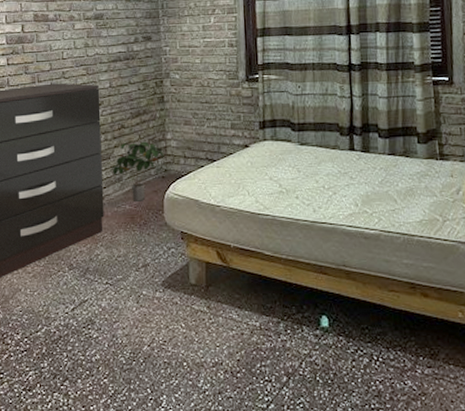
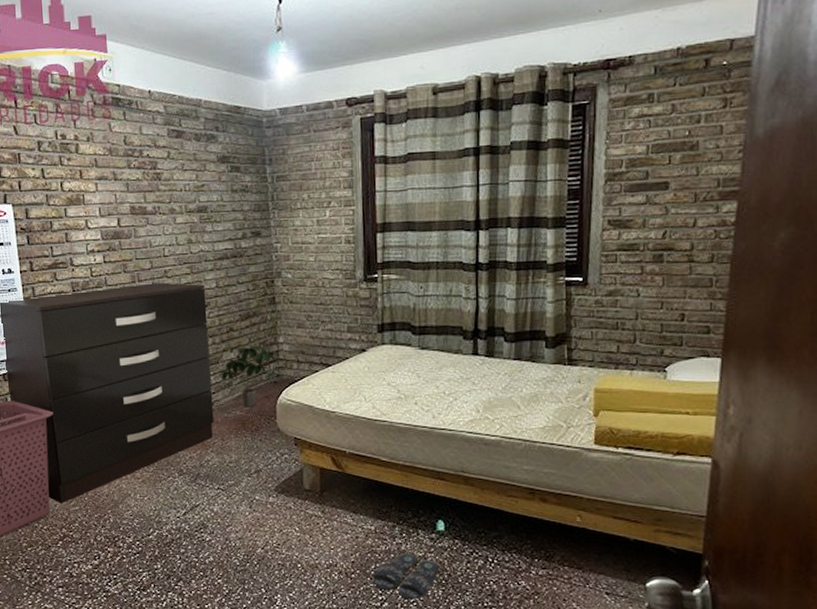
slippers: none [259,351,324,401] -> present [373,553,438,600]

